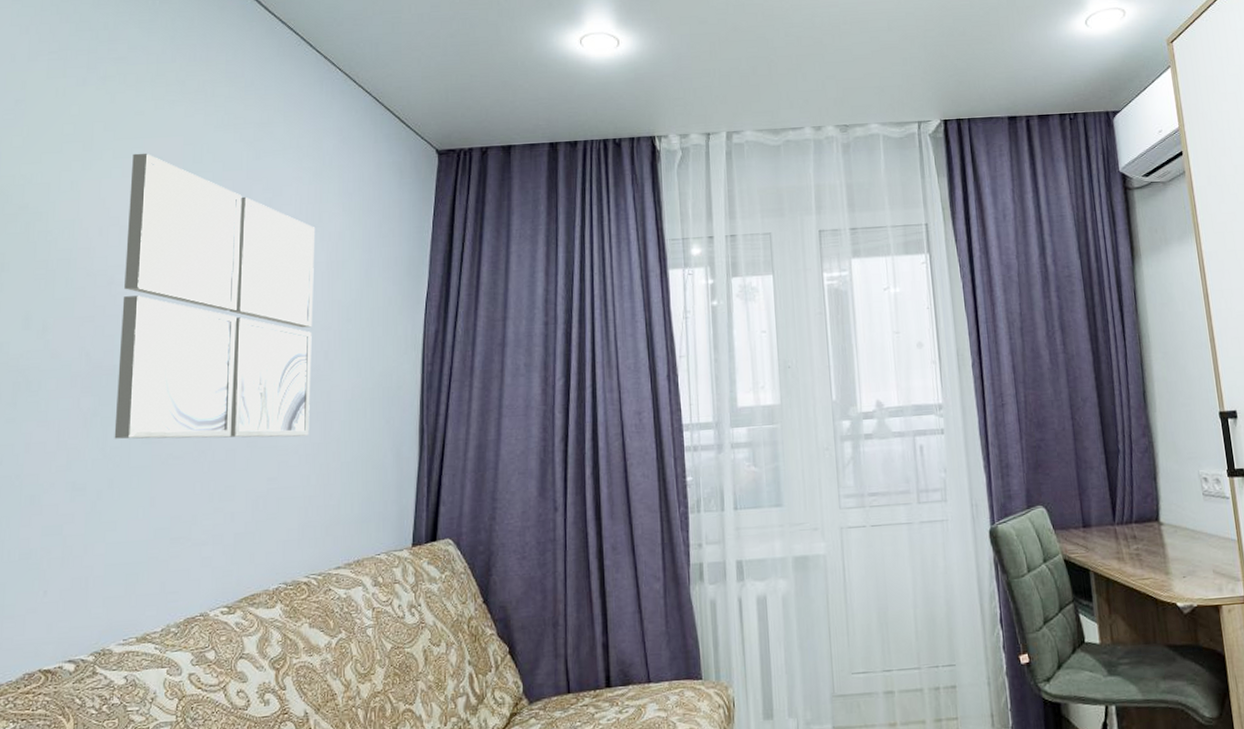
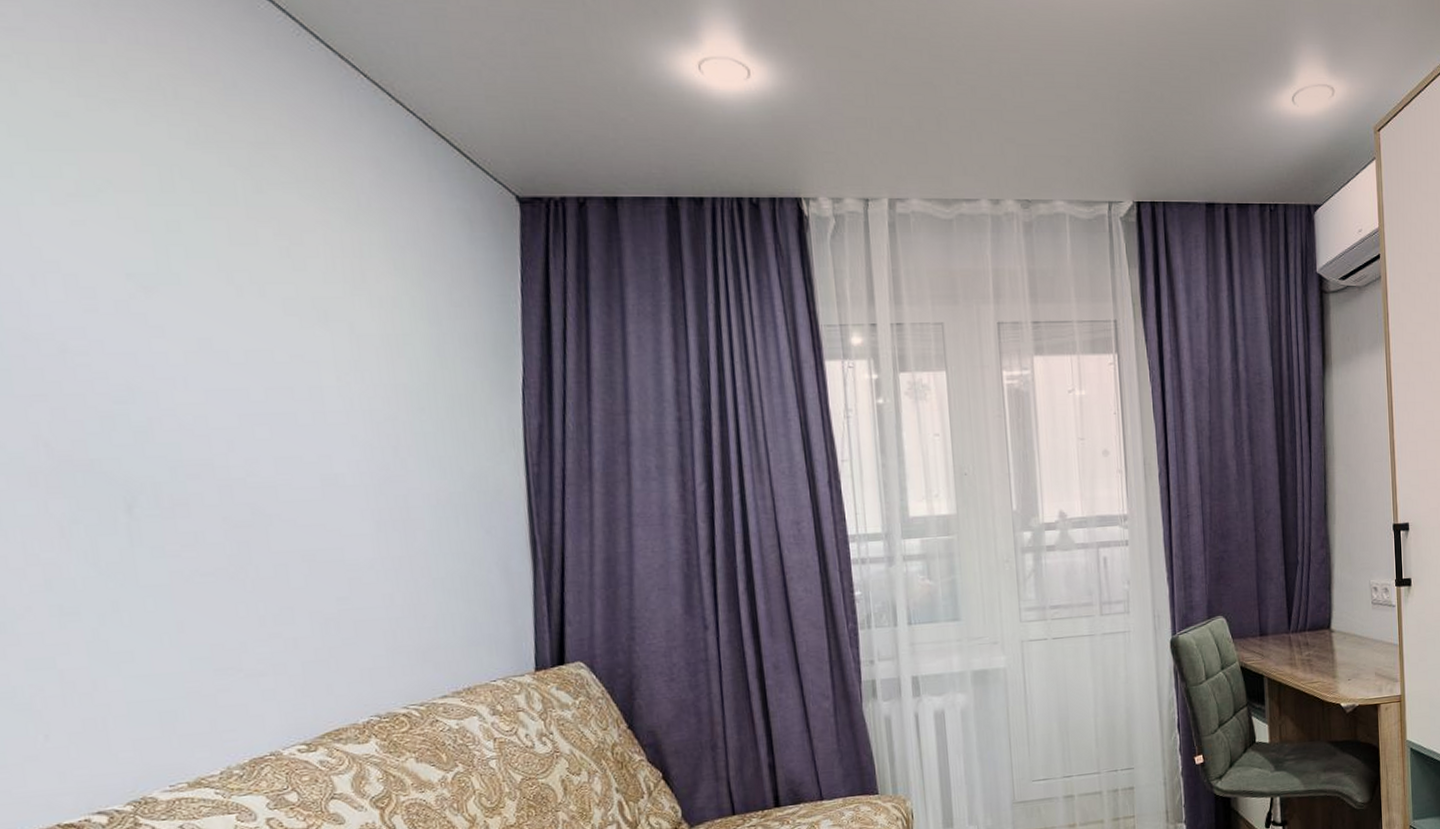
wall art: present [114,153,316,440] -> none [63,172,386,553]

